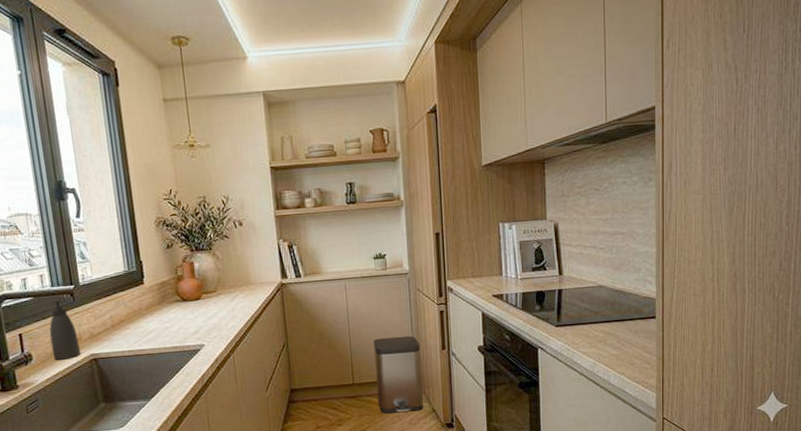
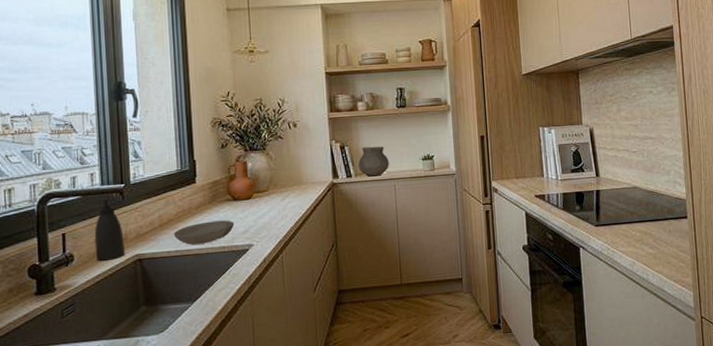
bowl: none [125,320,185,345] -> present [173,220,235,245]
ceramic pot: none [307,245,339,277] -> present [358,146,389,177]
pedal bin: present [373,335,424,414] -> none [421,235,471,315]

